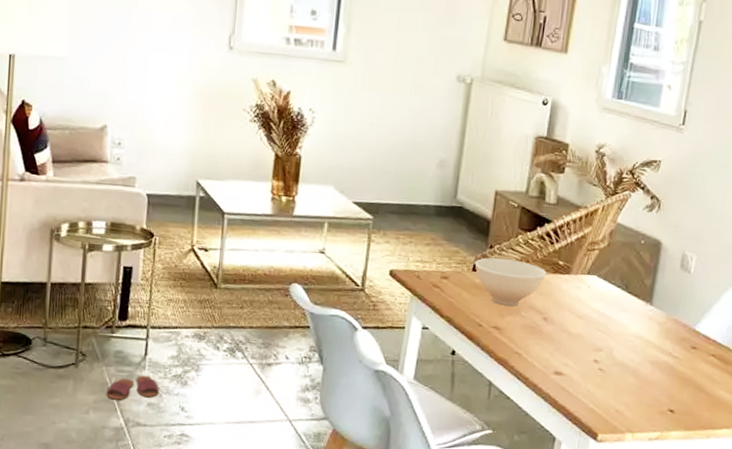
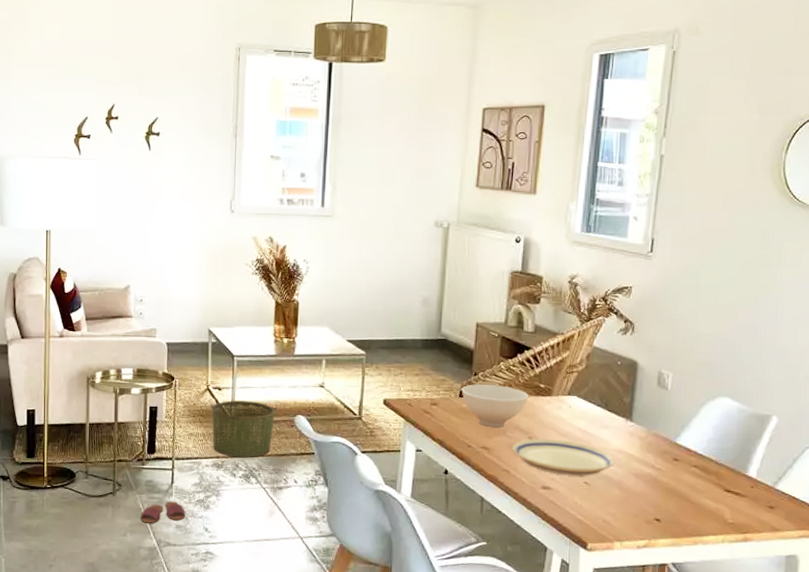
basket: none [194,263,271,329] -> present [210,400,277,458]
plate: none [526,320,632,362] -> present [513,438,615,476]

